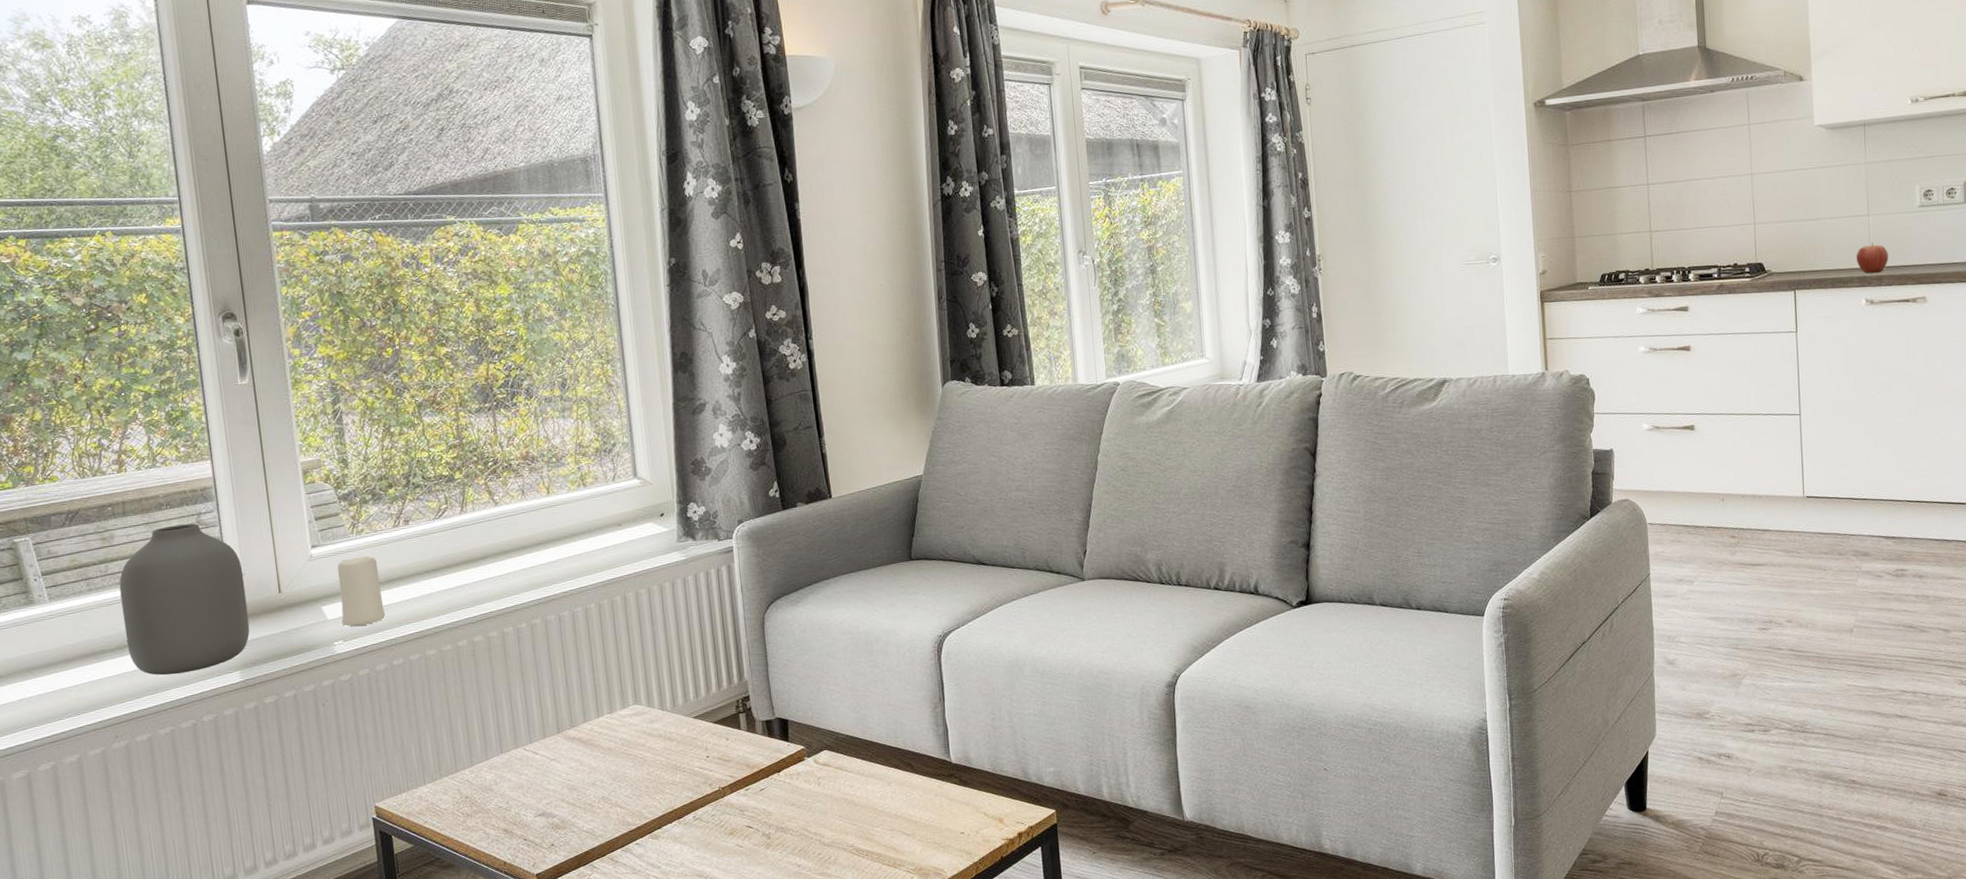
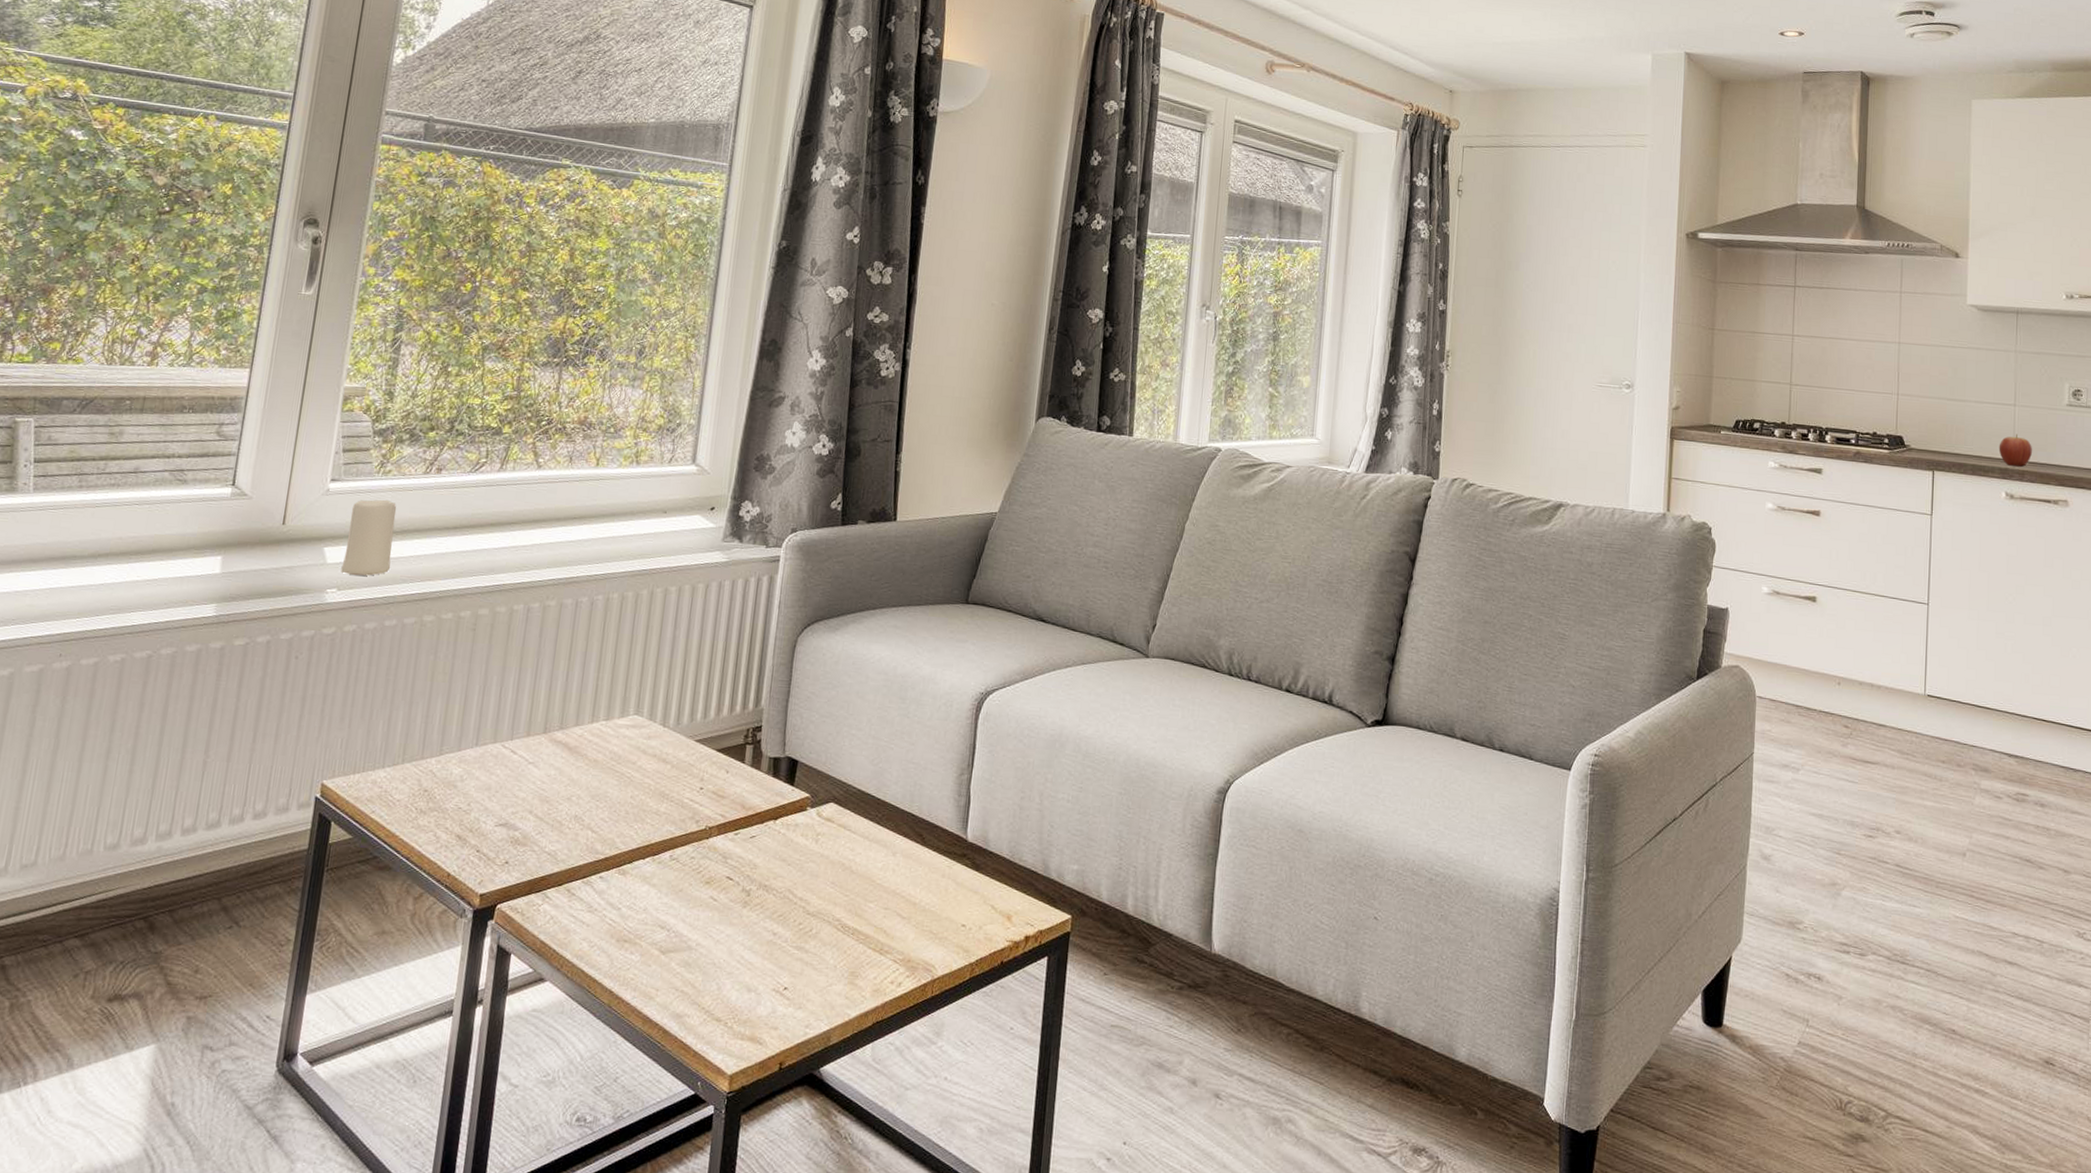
vase: present [119,523,250,675] -> none [101,431,251,596]

